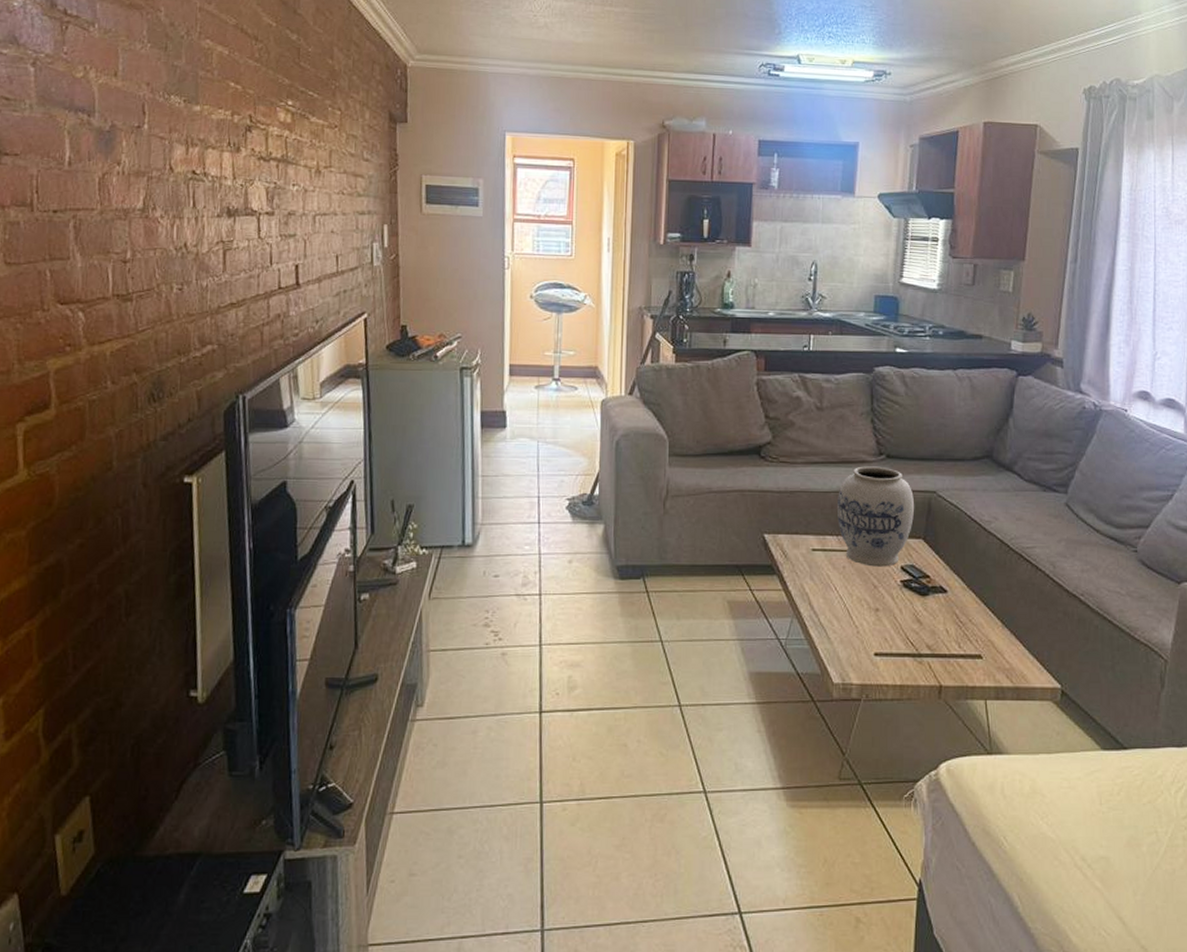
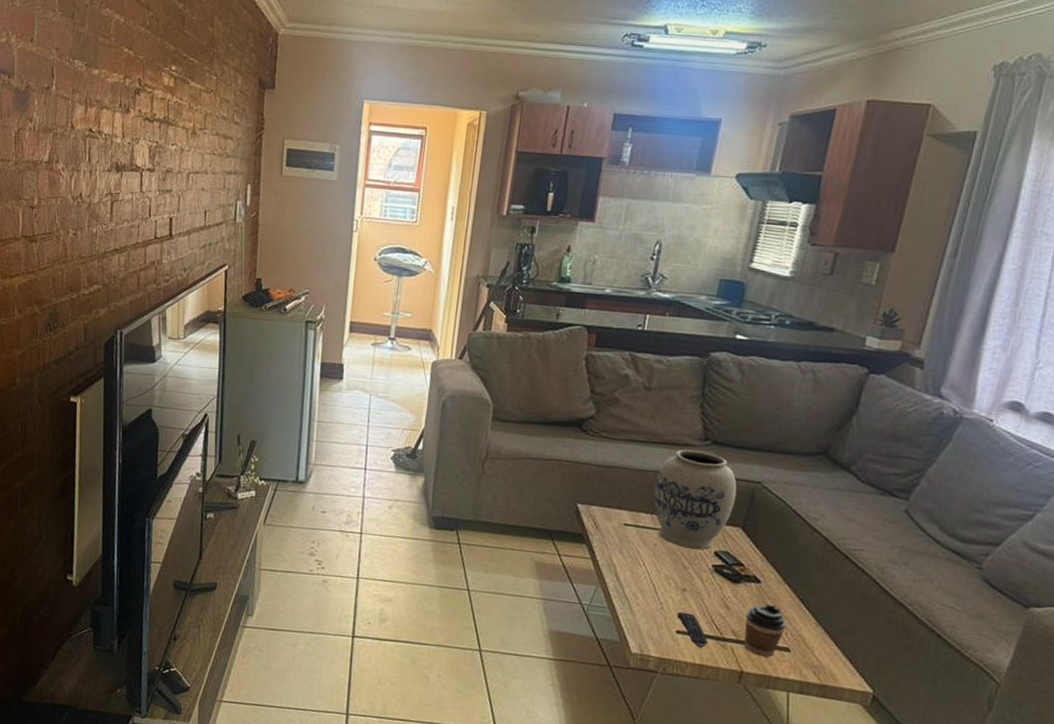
remote control: none [873,633,906,667] -> present [677,611,709,648]
coffee cup: none [937,612,976,667] -> present [744,603,787,658]

